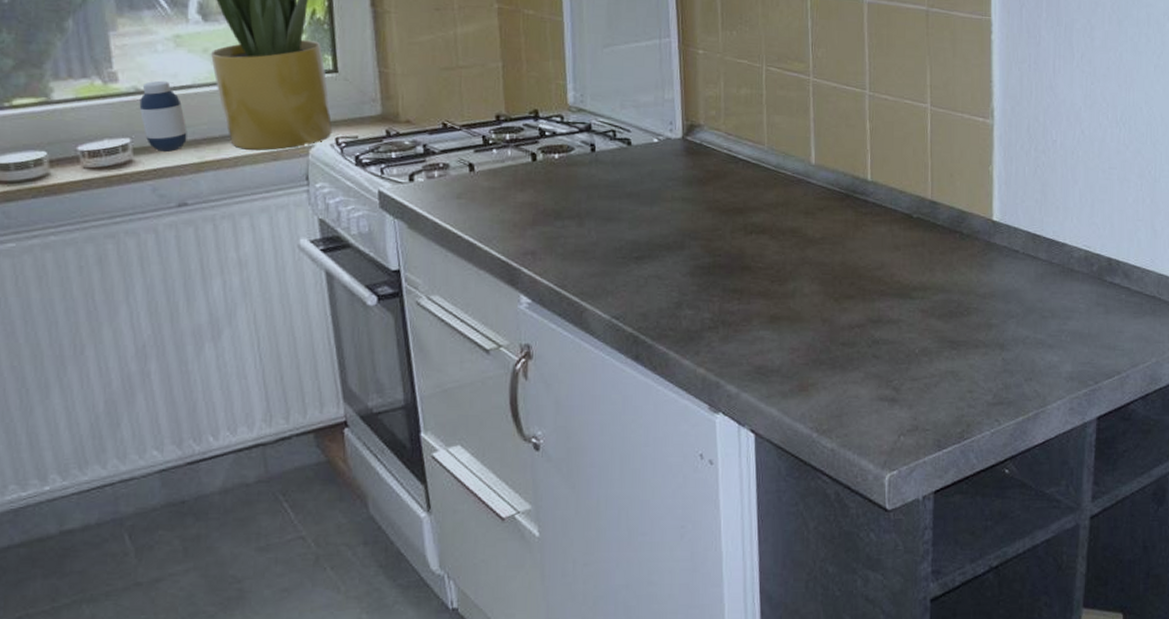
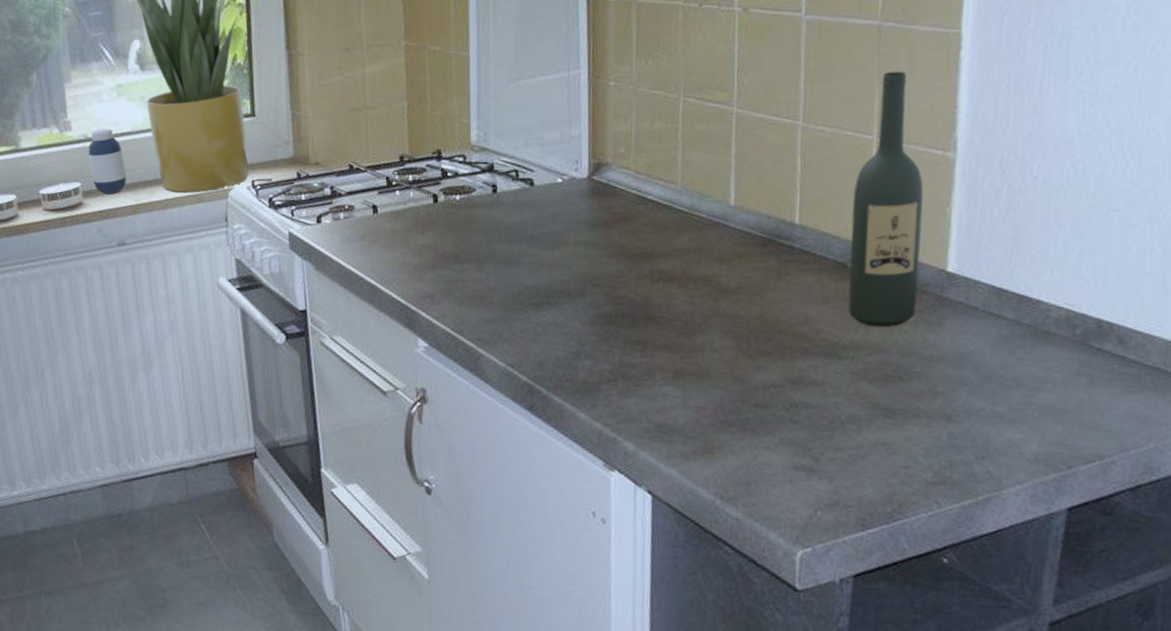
wine bottle: none [914,49,971,270] -> present [848,71,924,328]

